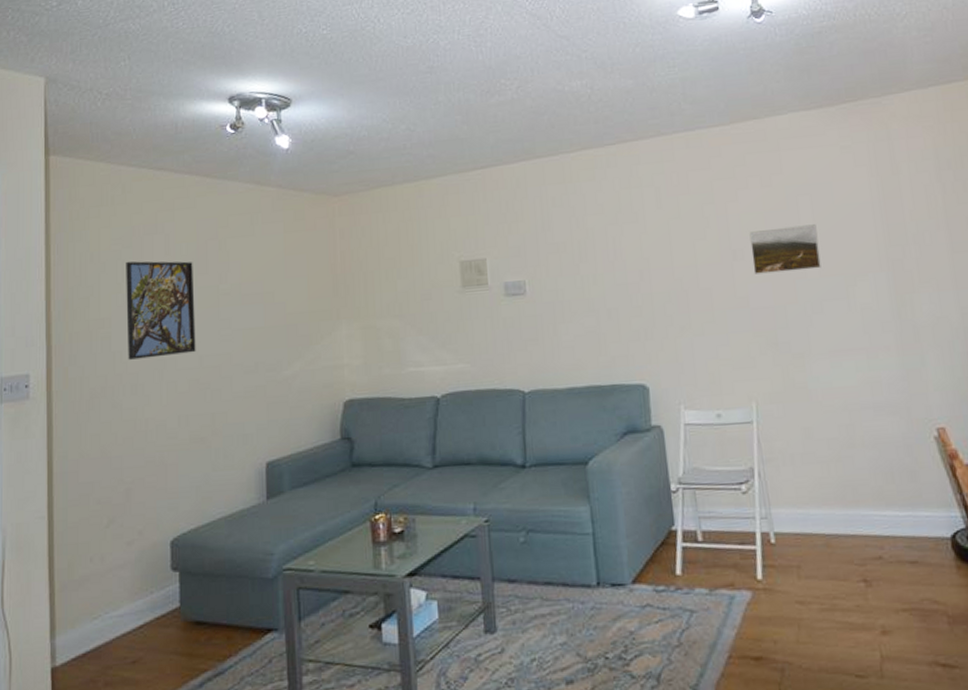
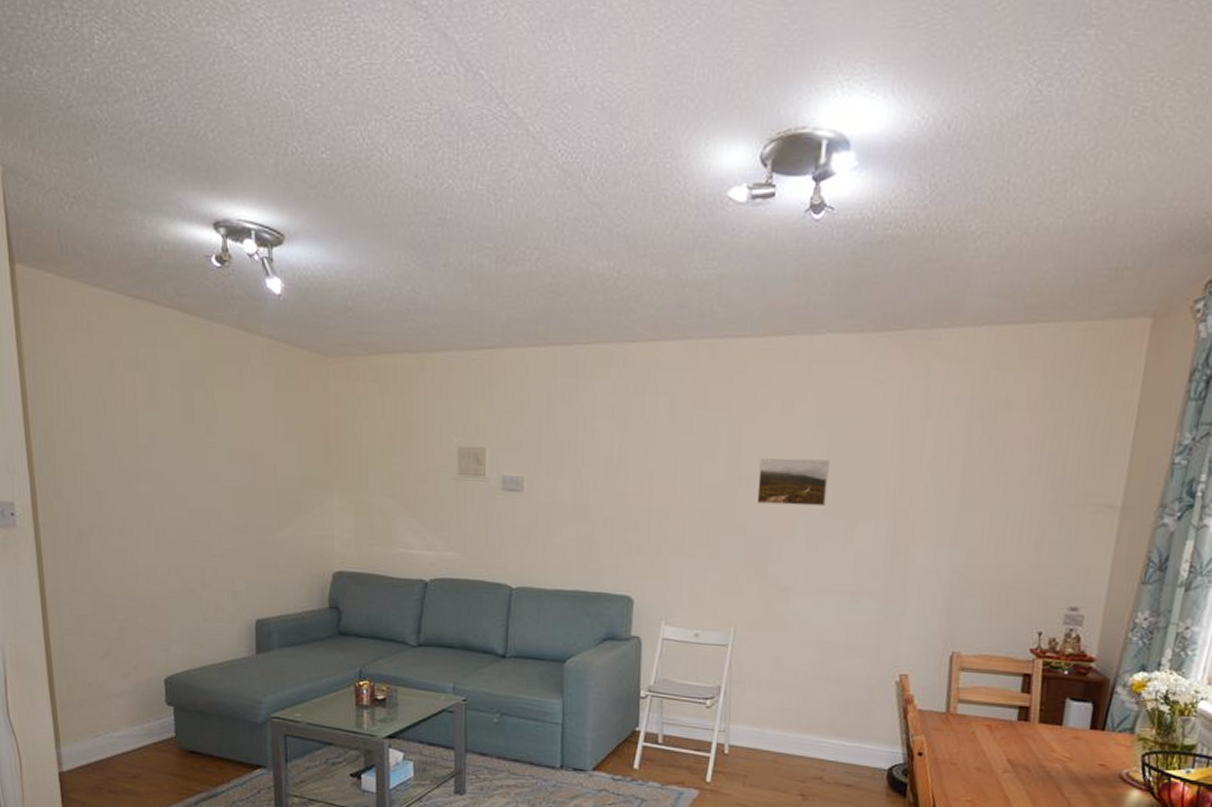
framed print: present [126,261,196,360] -> none [107,397,184,504]

